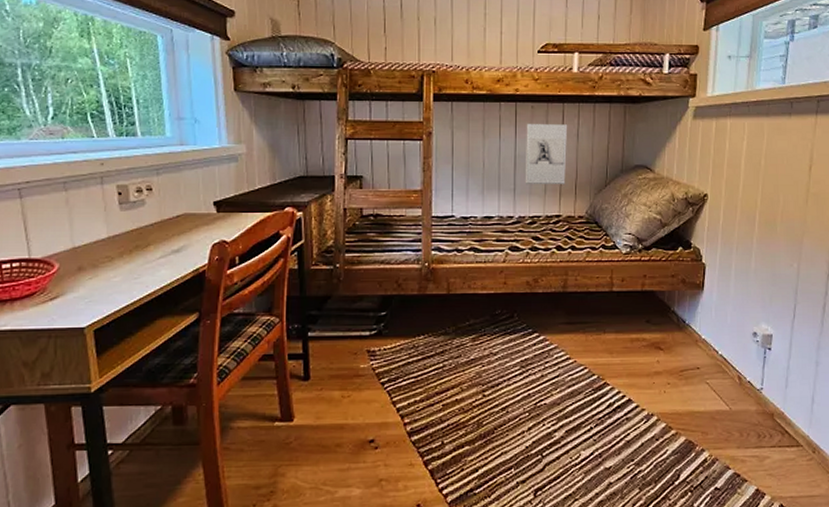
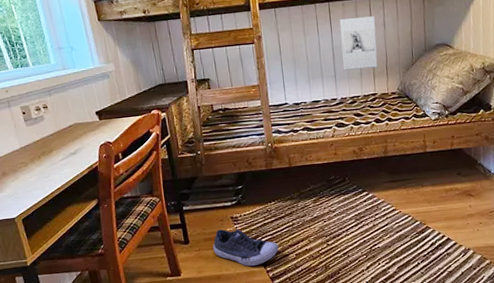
shoe: none [340,365,422,416] -> present [213,229,279,267]

